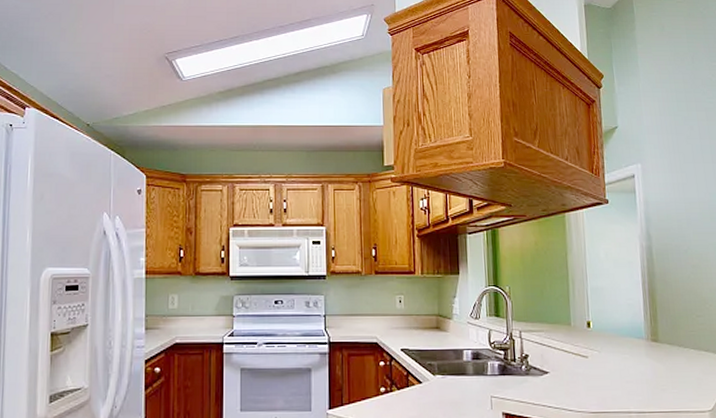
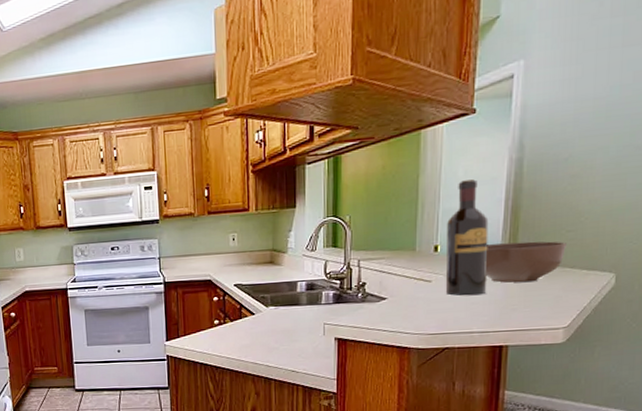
wine bottle: none [596,262,638,374] -> present [445,179,489,296]
bowl: none [632,323,699,362] -> present [486,241,566,283]

